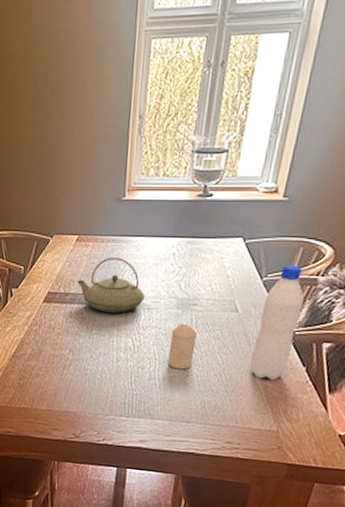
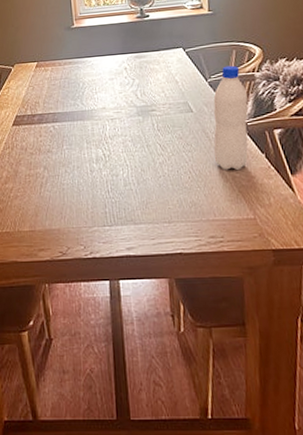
teapot: present [77,257,145,313] -> none [42,77,107,128]
candle: present [167,324,197,370] -> none [136,129,162,172]

